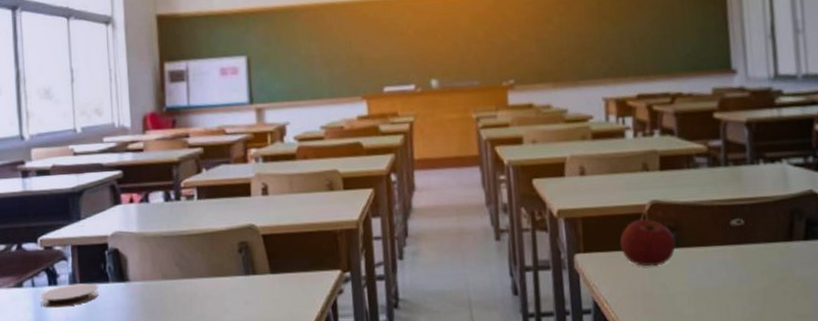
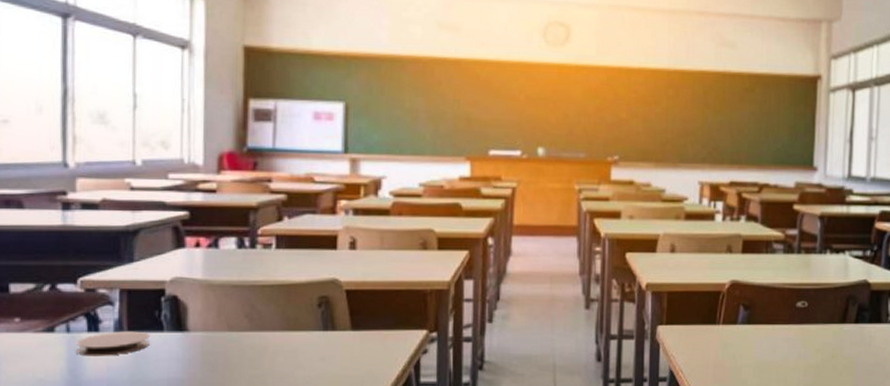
apple: present [620,219,676,267] -> none [699,296,748,340]

